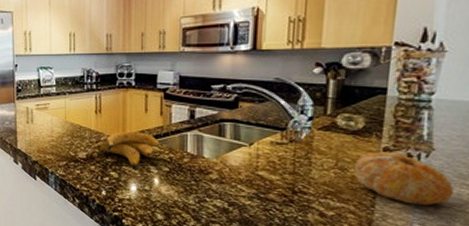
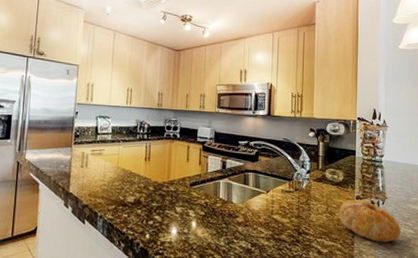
banana: present [90,131,160,167] -> none [138,178,198,211]

